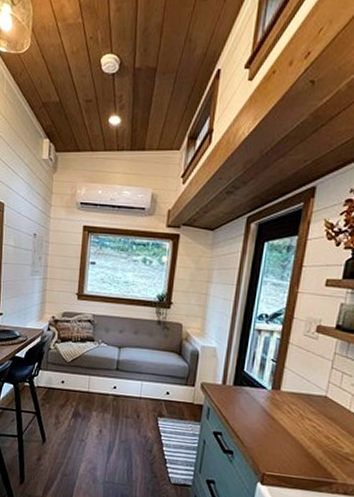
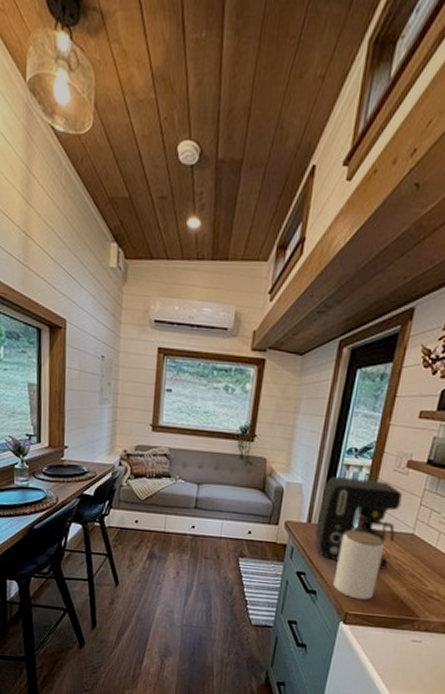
coffee maker: none [230,341,313,431] -> present [315,476,403,570]
jar: none [249,391,299,461] -> present [333,529,385,600]

